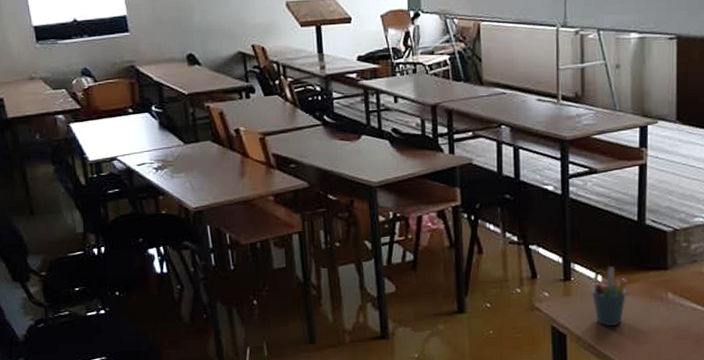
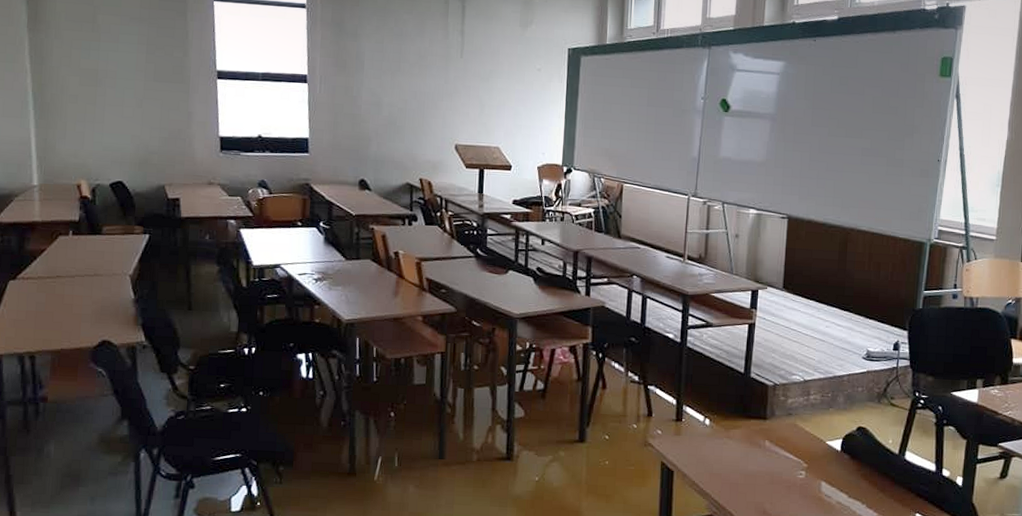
pen holder: present [591,267,627,326] -> none [699,412,731,467]

